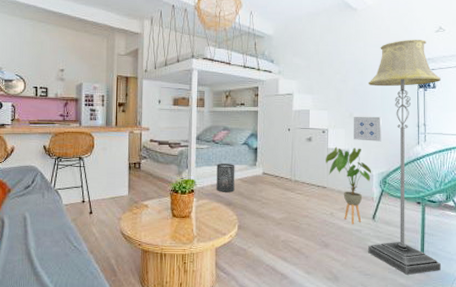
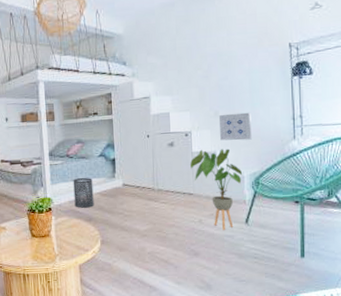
floor lamp: present [367,39,441,275] -> none [233,19,324,278]

